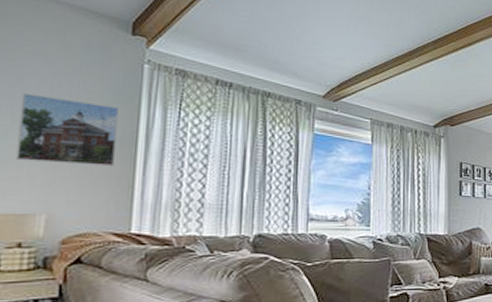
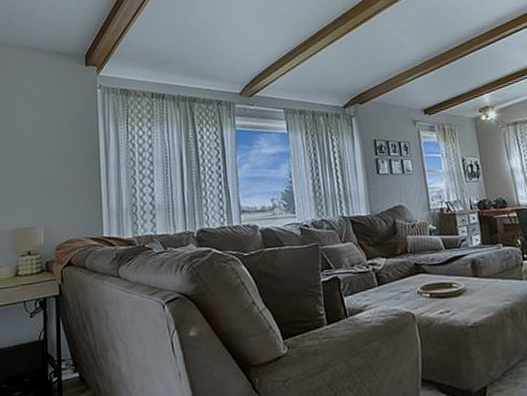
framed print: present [16,94,119,167] -> none [17,127,86,184]

